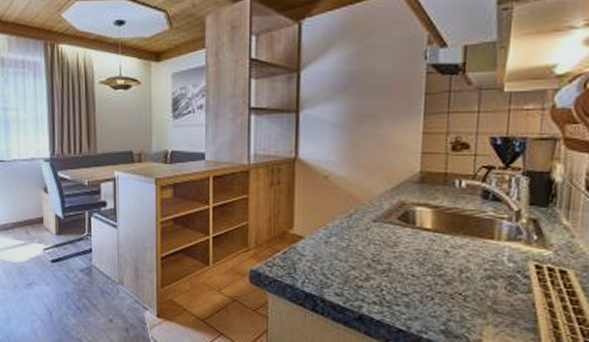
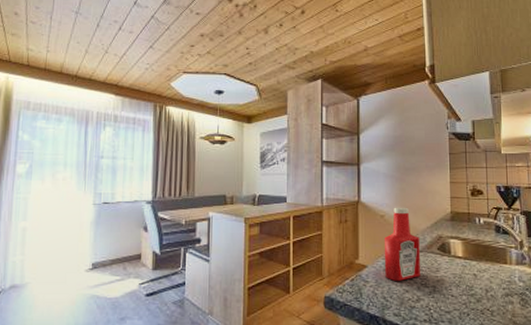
ketchup bottle: none [326,165,374,256] -> present [384,207,420,281]

